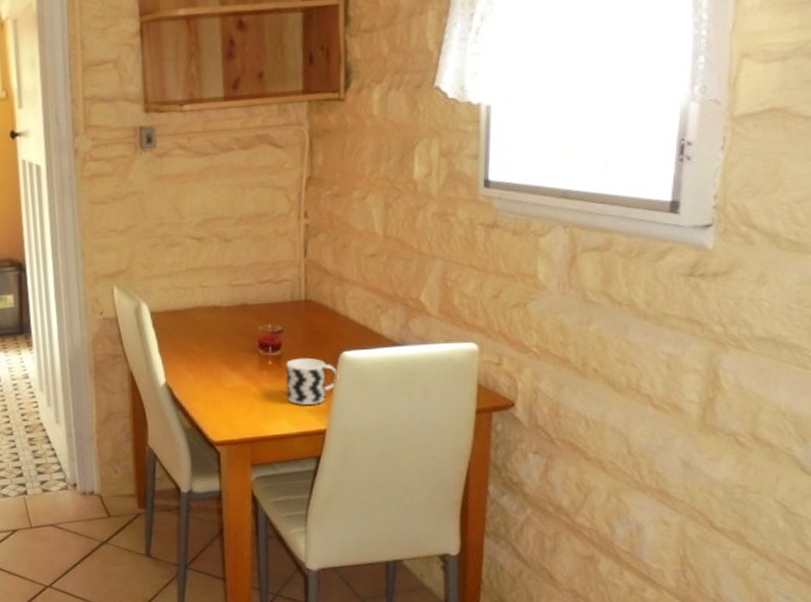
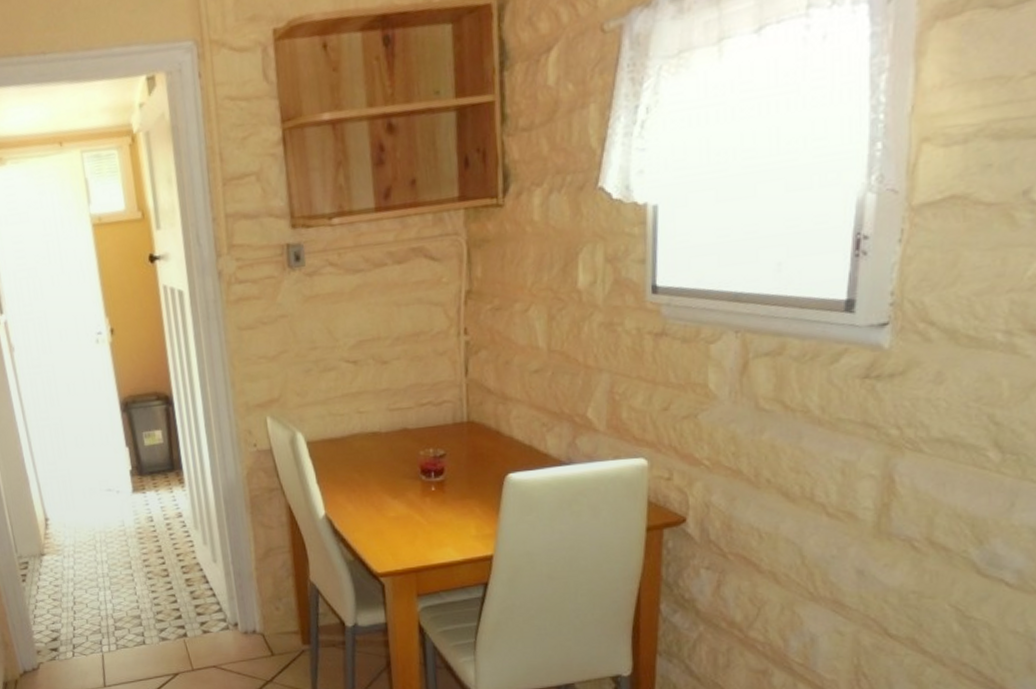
cup: present [286,357,339,405] -> none [449,481,505,531]

